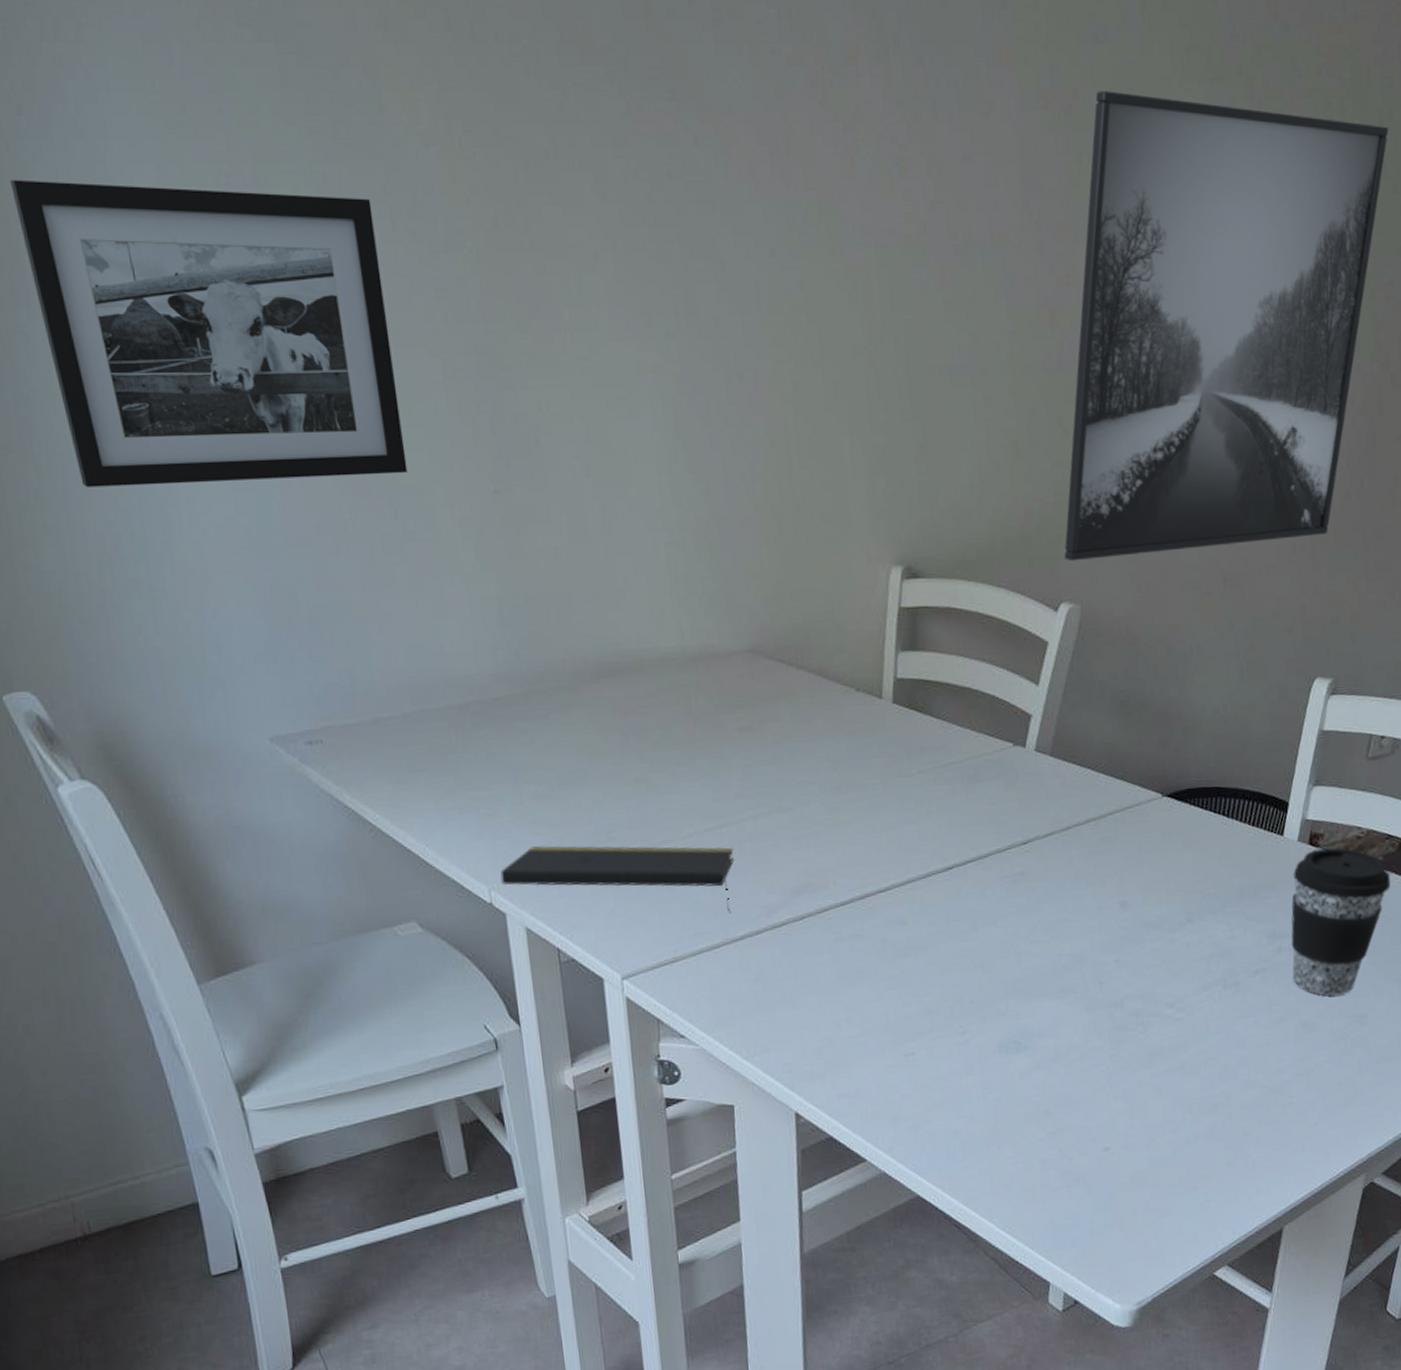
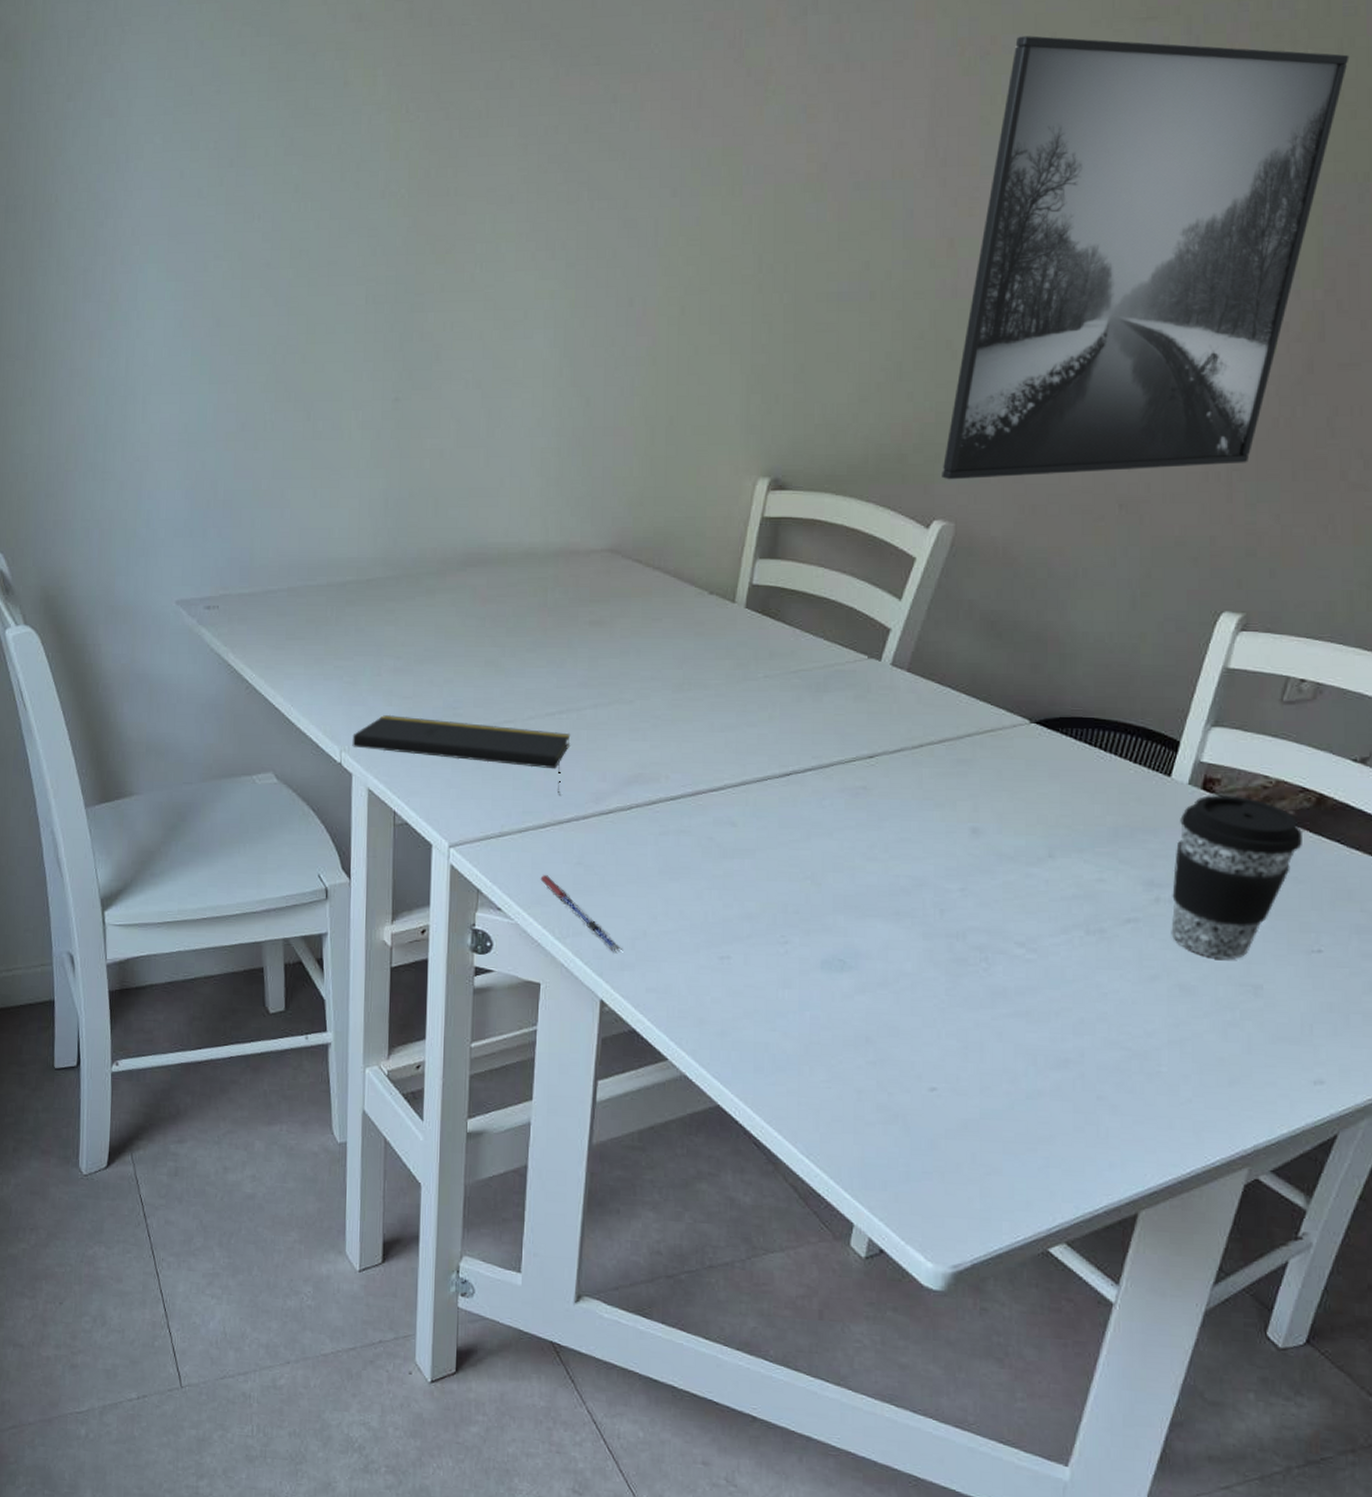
picture frame: present [10,179,408,488] -> none [53,150,327,388]
pen: none [720,995,811,1064] -> present [540,874,622,952]

